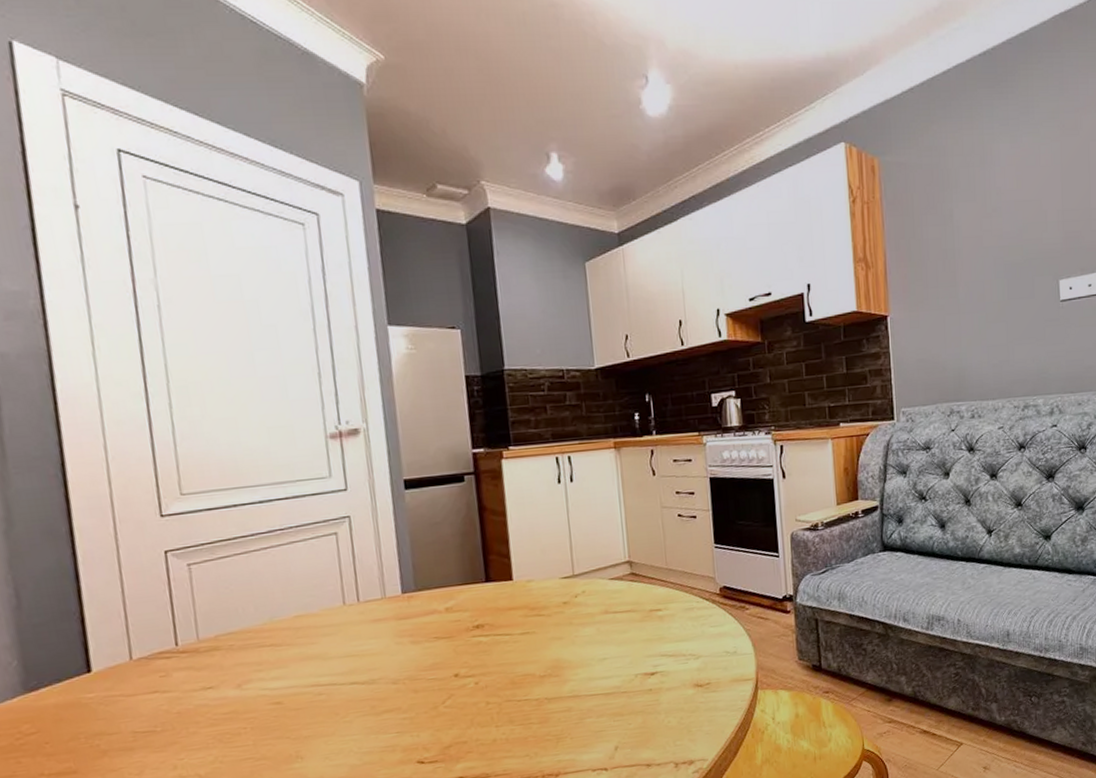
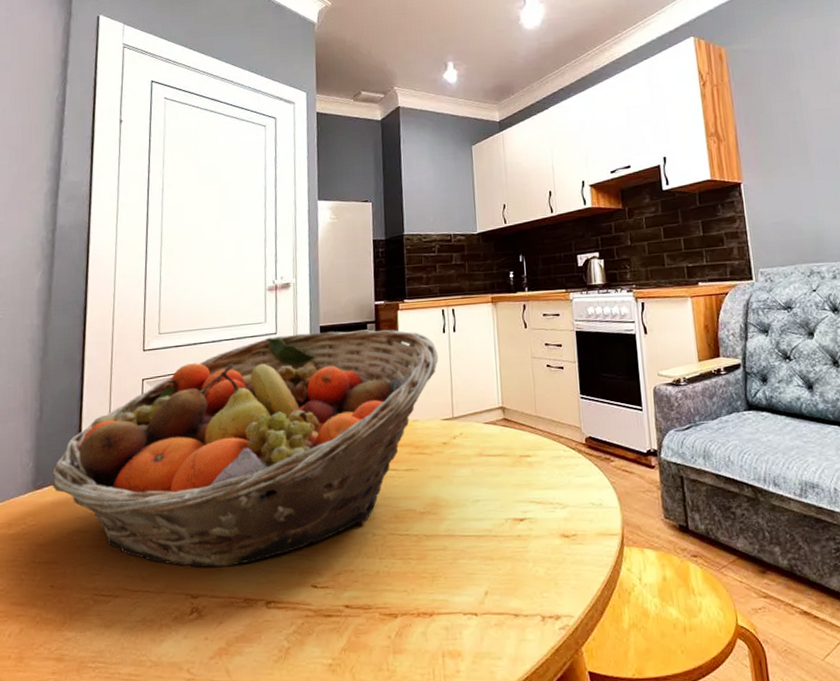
fruit basket: none [48,481,554,760] -> present [51,329,438,568]

